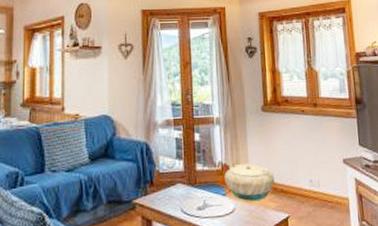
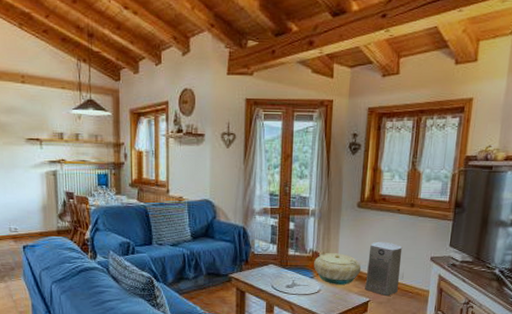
air purifier: none [280,146,317,210] -> present [365,241,403,297]

